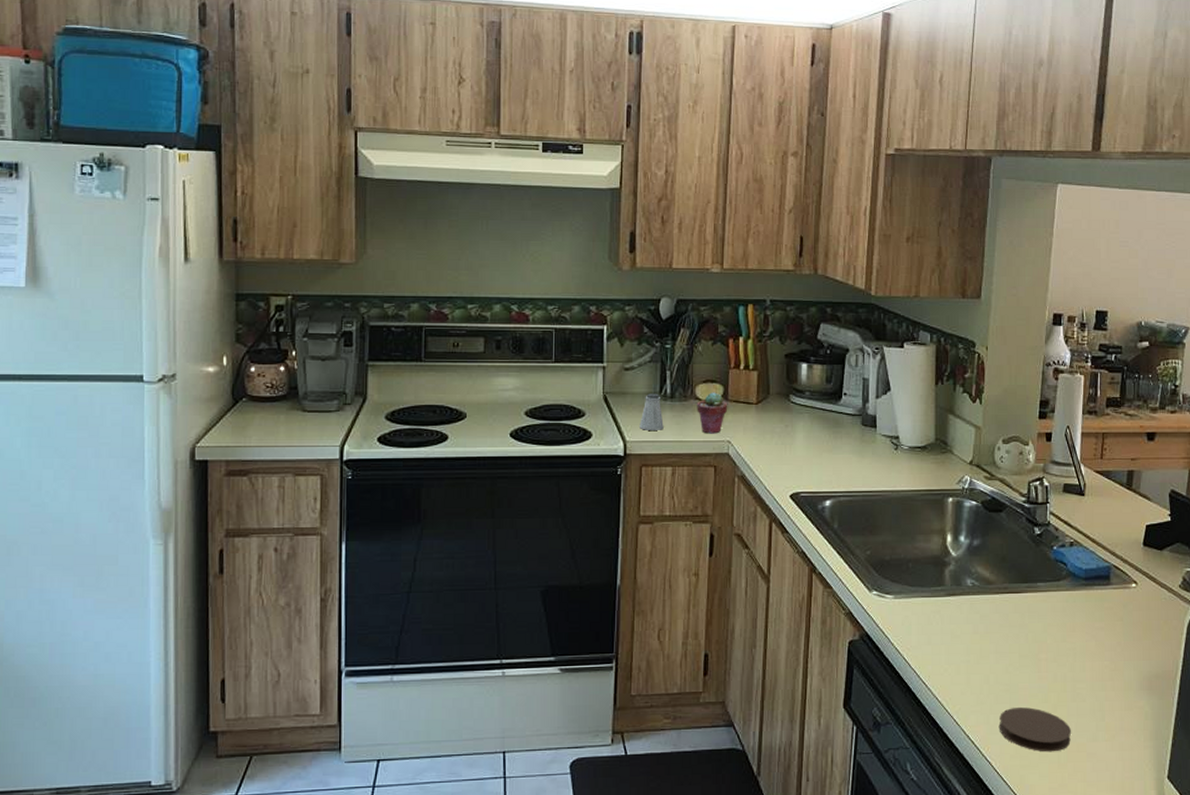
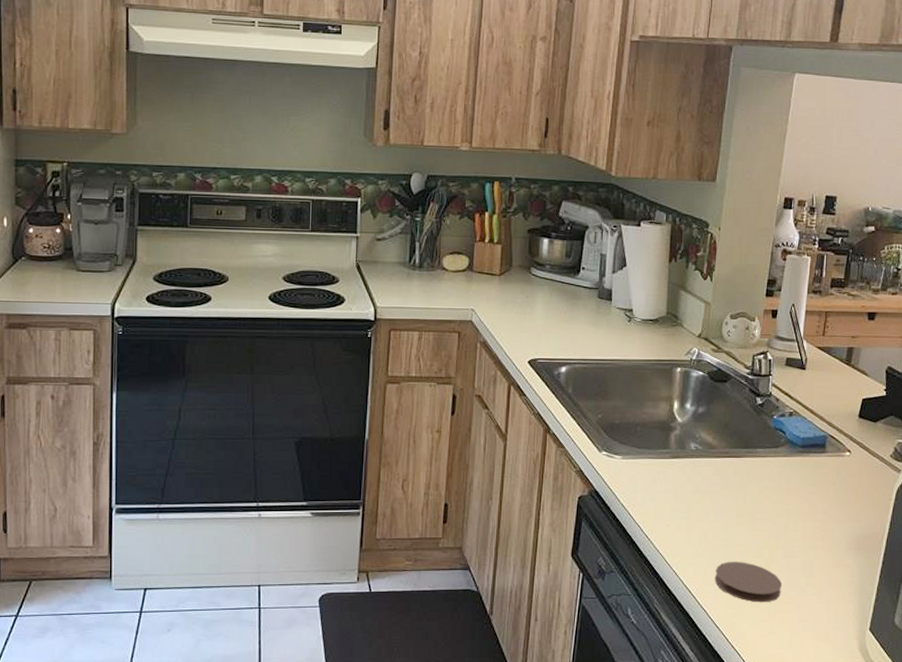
saltshaker: present [640,393,664,430] -> none [389,263,412,297]
potted succulent: present [697,392,728,434] -> none [443,263,473,302]

